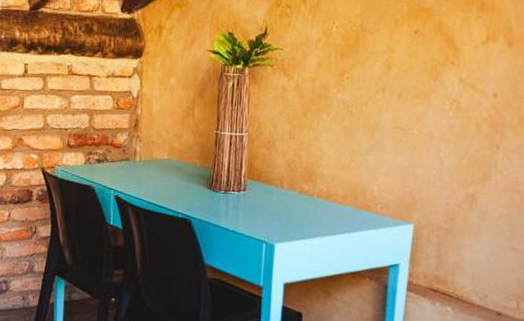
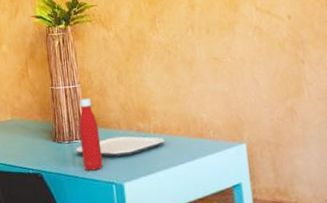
plate: none [230,194,328,216] -> present [75,136,165,157]
bottle: none [236,149,260,226] -> present [79,98,103,171]

